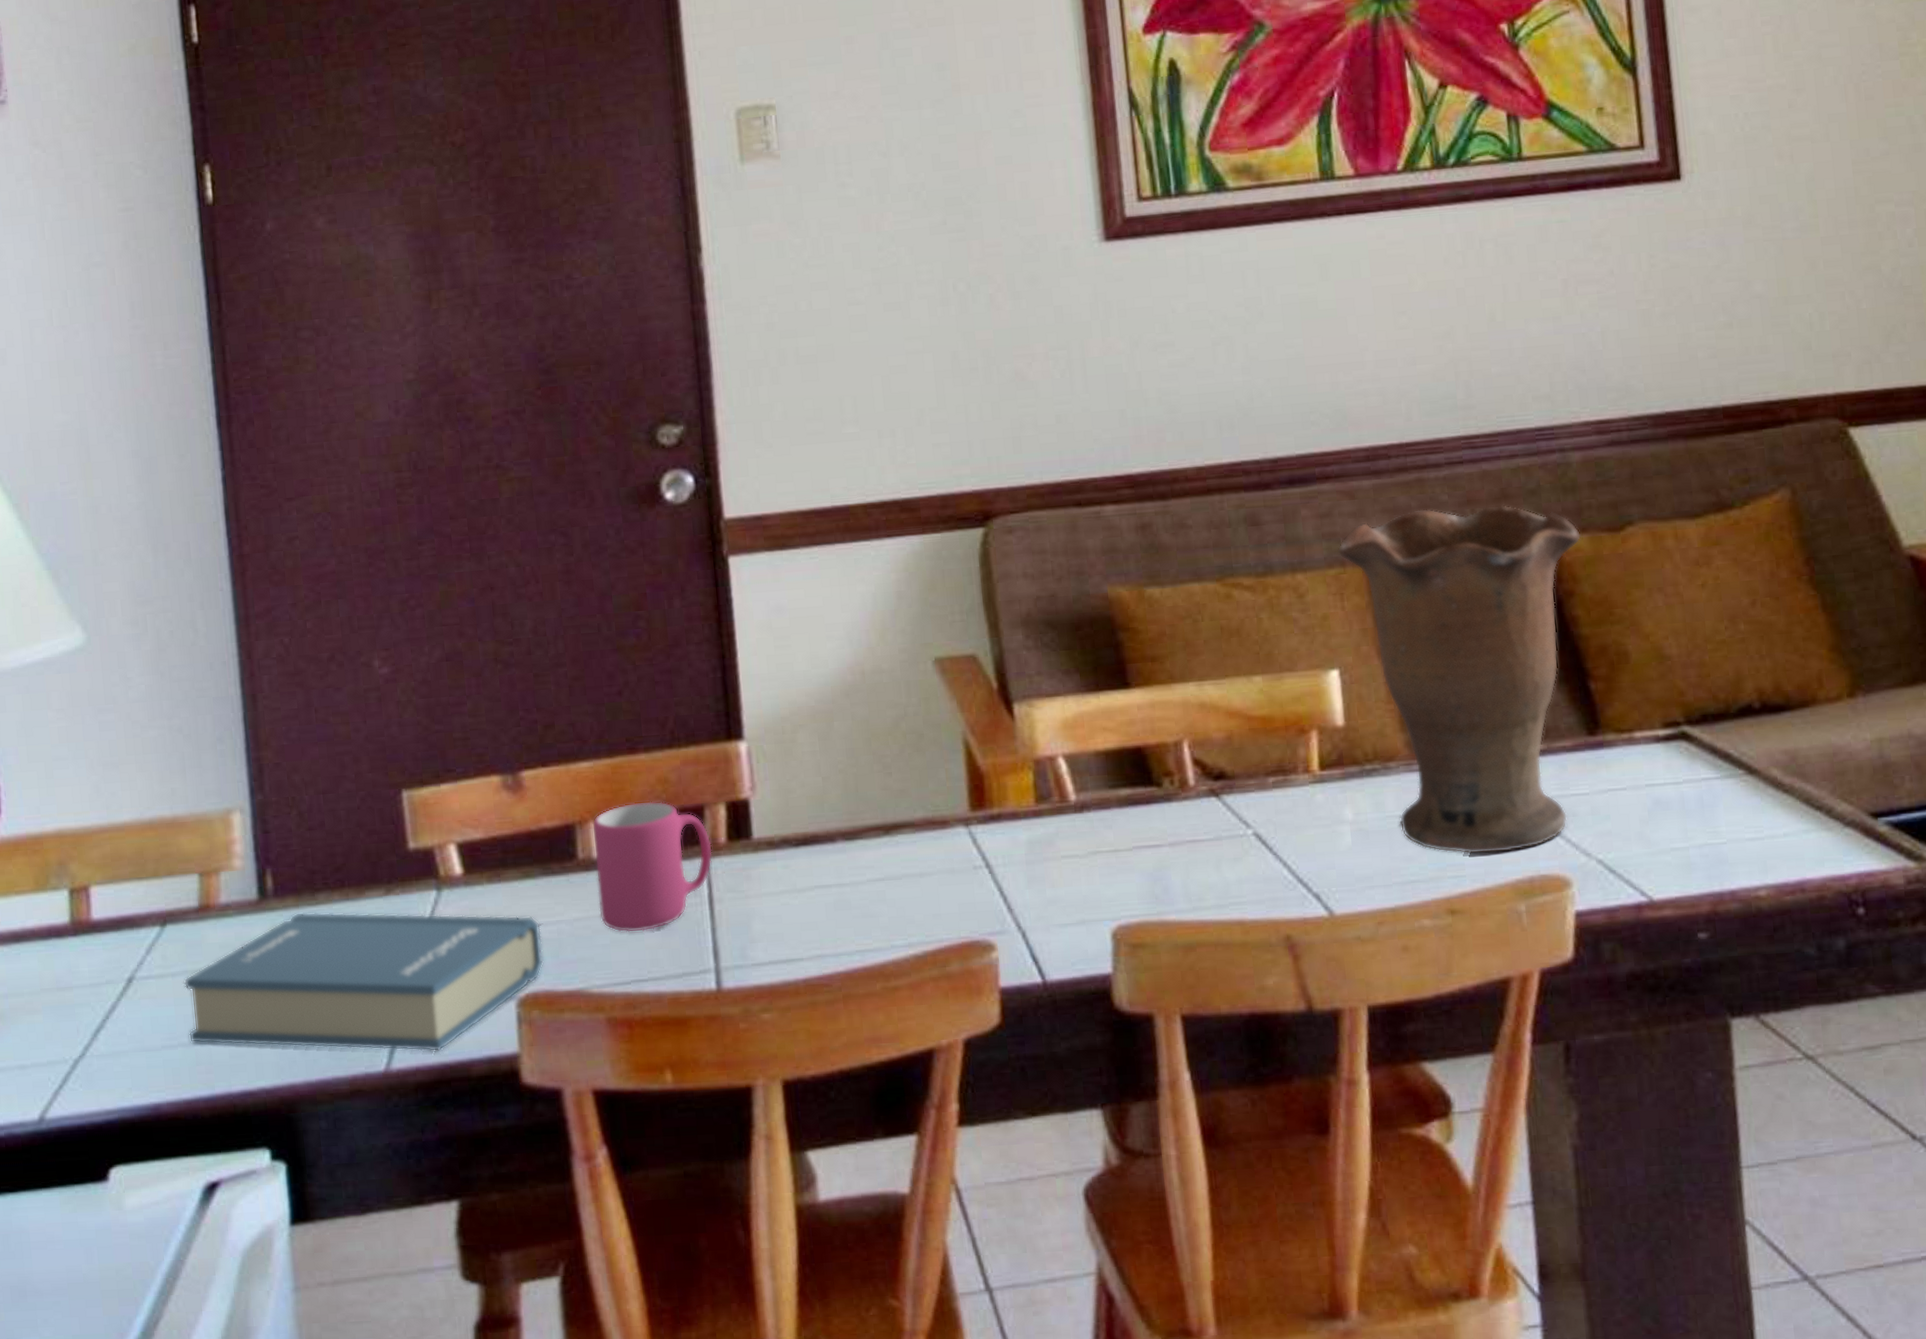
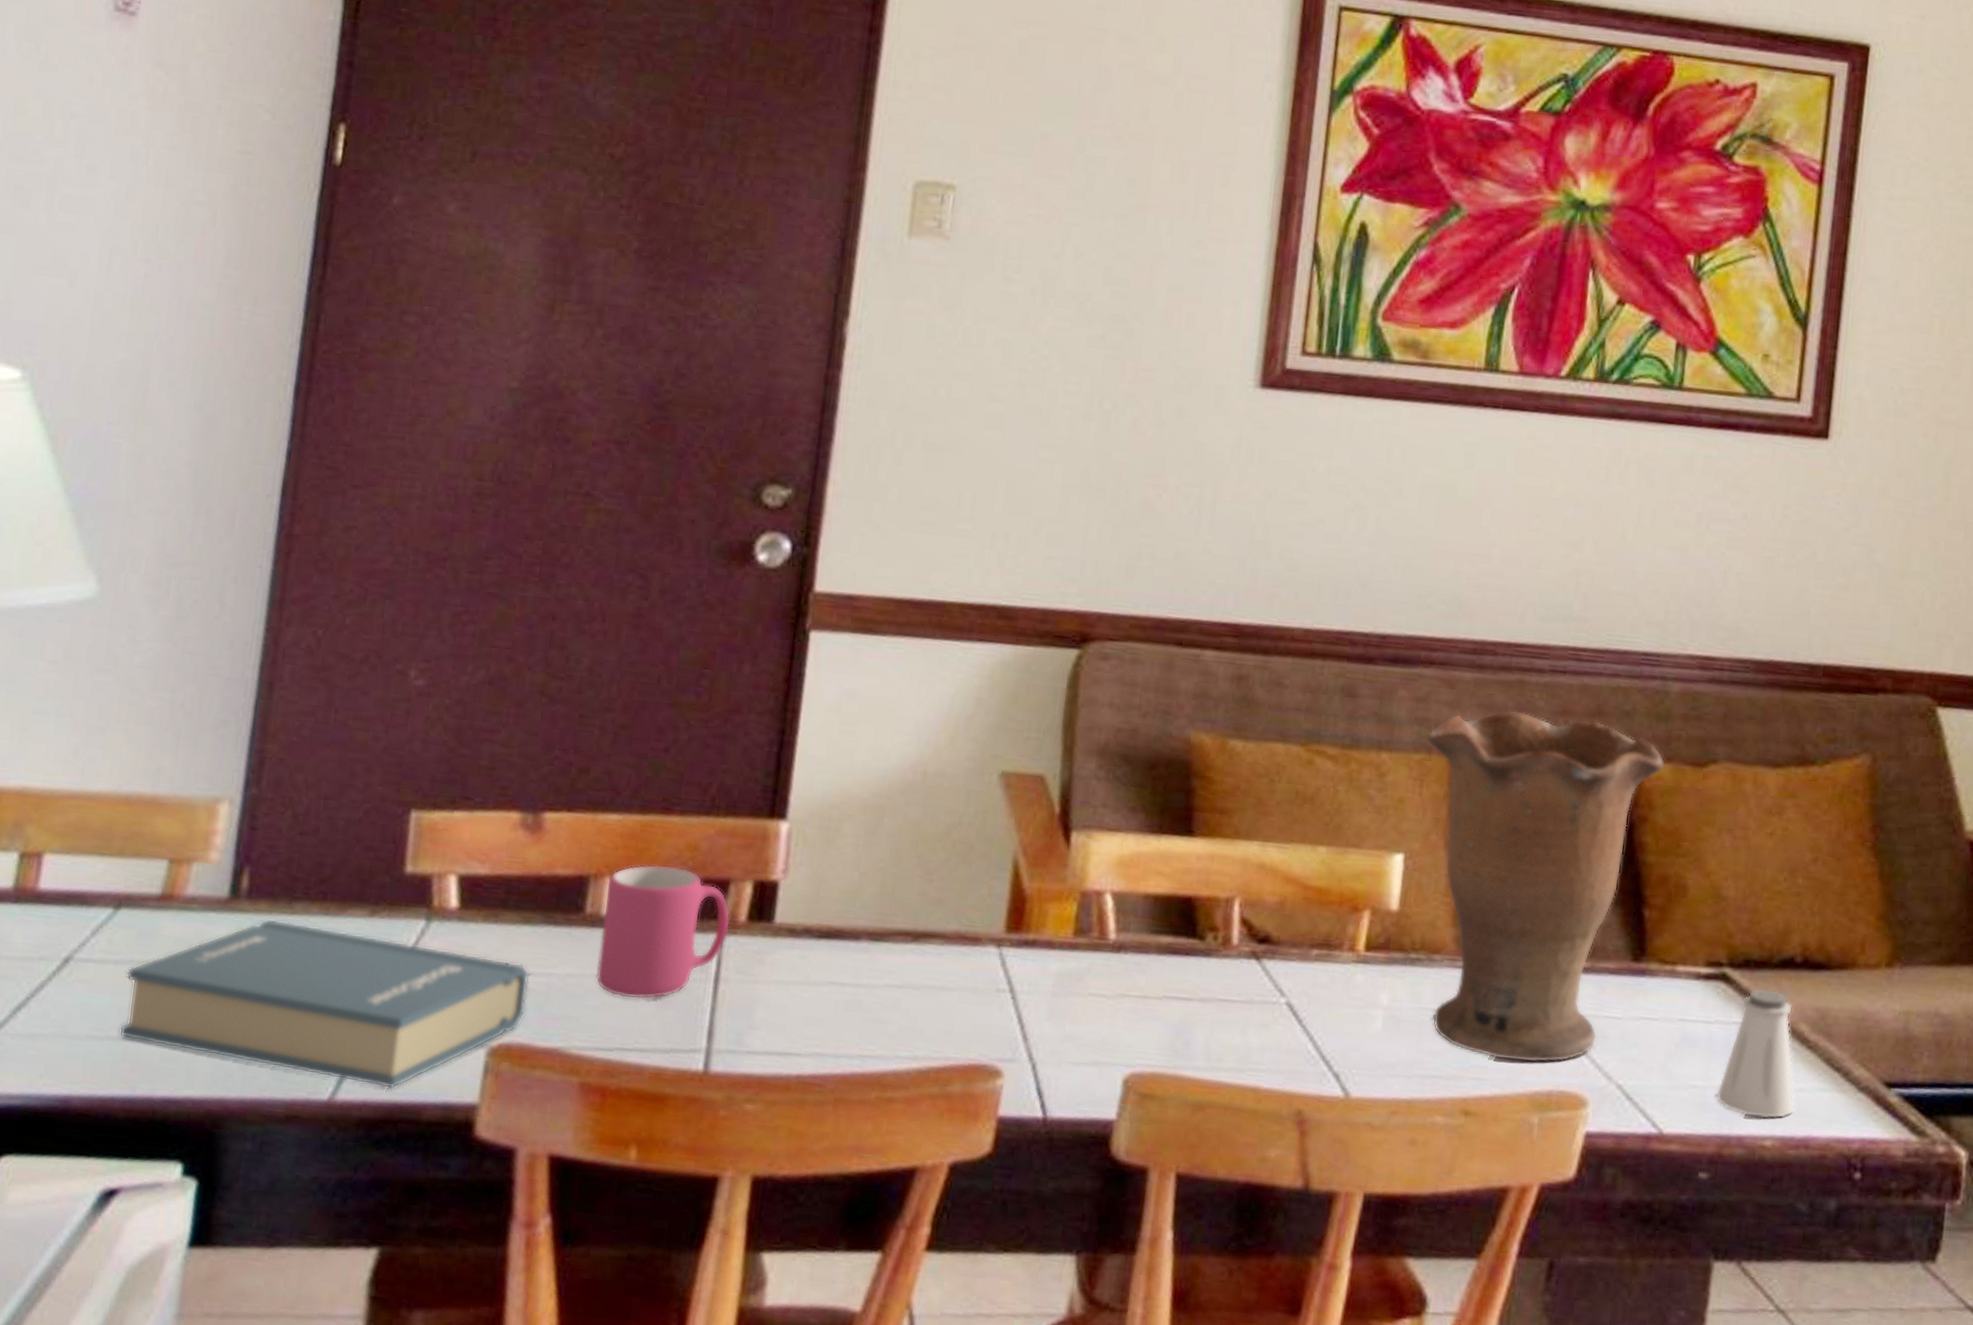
saltshaker: none [1699,739,1784,870] -> present [1715,988,1796,1119]

